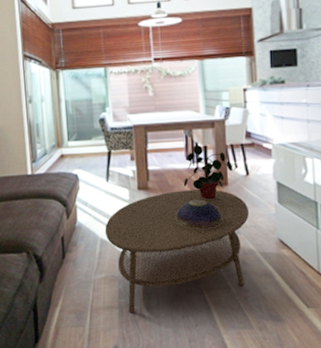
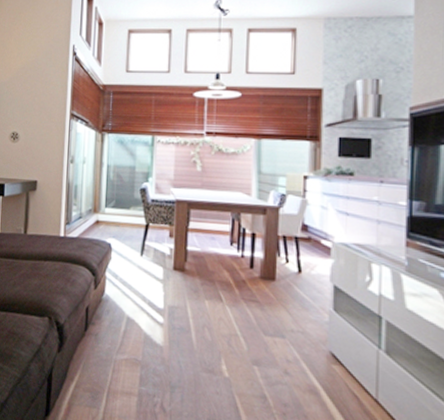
coffee table: present [104,190,250,314] -> none [132,277,298,405]
decorative bowl: present [175,199,223,229] -> none [211,290,266,326]
potted plant: present [183,145,233,199] -> none [224,231,283,293]

